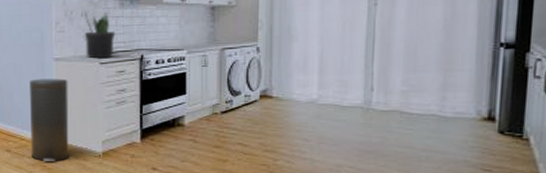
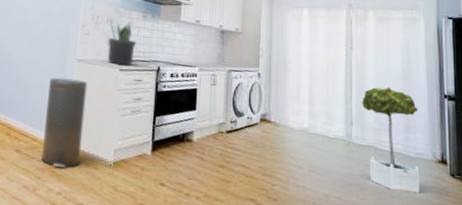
potted tree: none [385,42,462,155] -> present [361,86,421,193]

